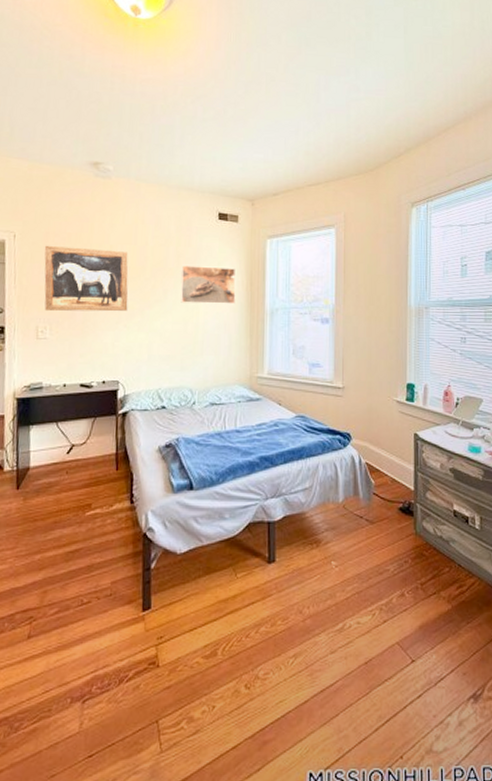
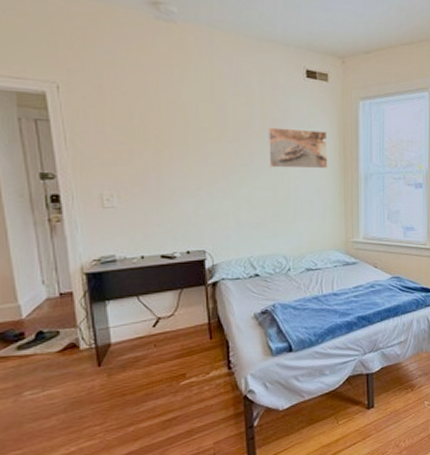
wall art: present [44,245,128,312] -> none [99,99,209,177]

